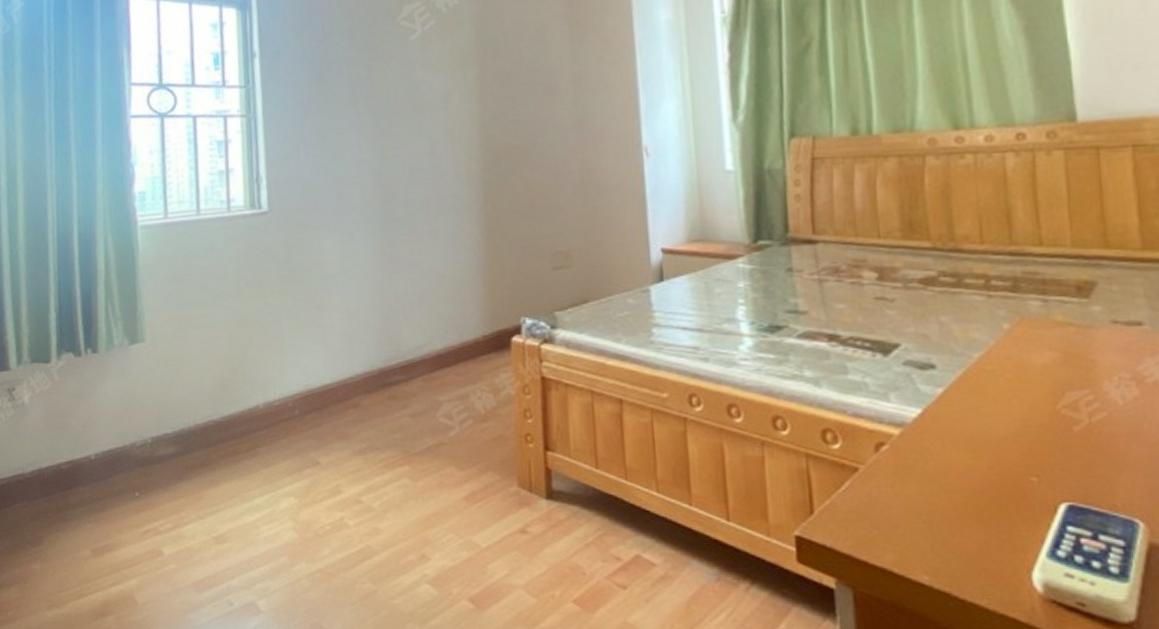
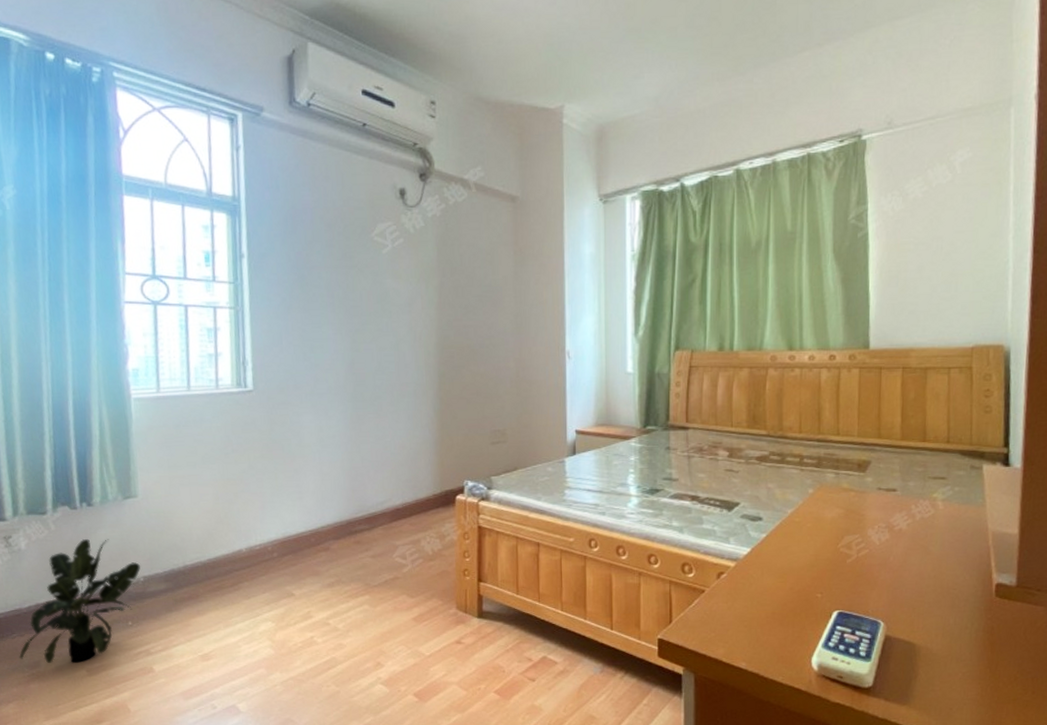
potted plant: none [20,392,149,541] -> present [18,539,141,663]

